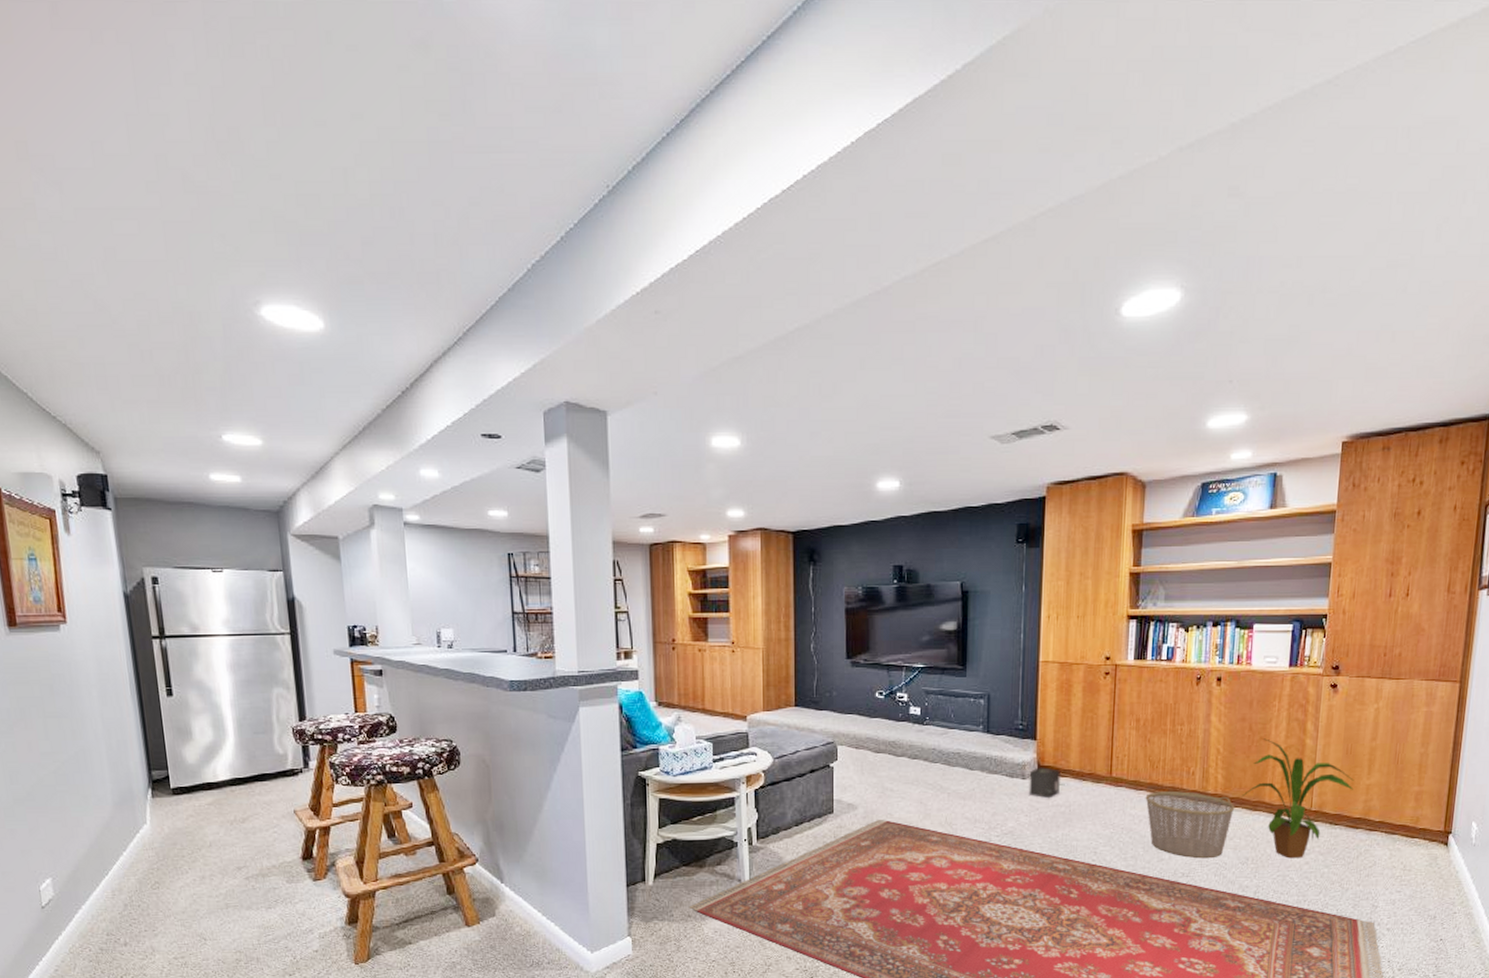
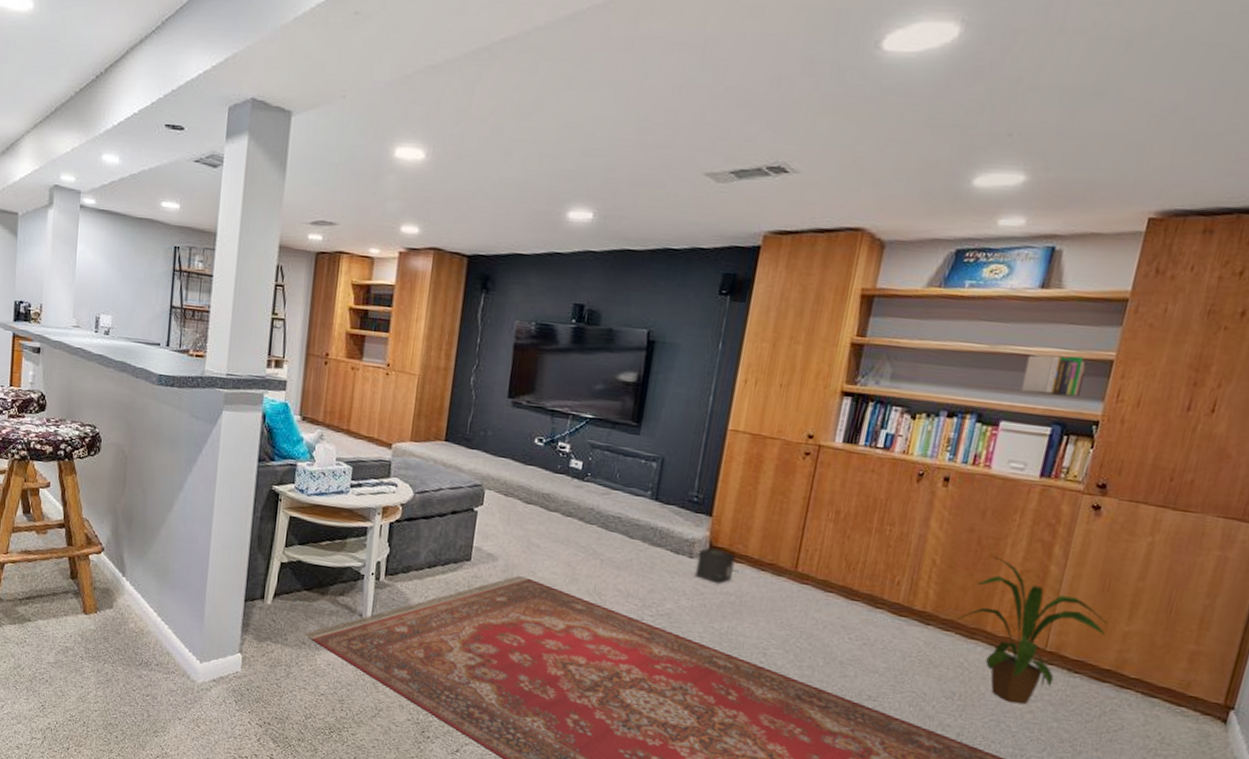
basket: present [1145,791,1235,859] -> none [834,596,947,685]
books: none [1265,562,1312,597] -> present [1020,354,1087,397]

